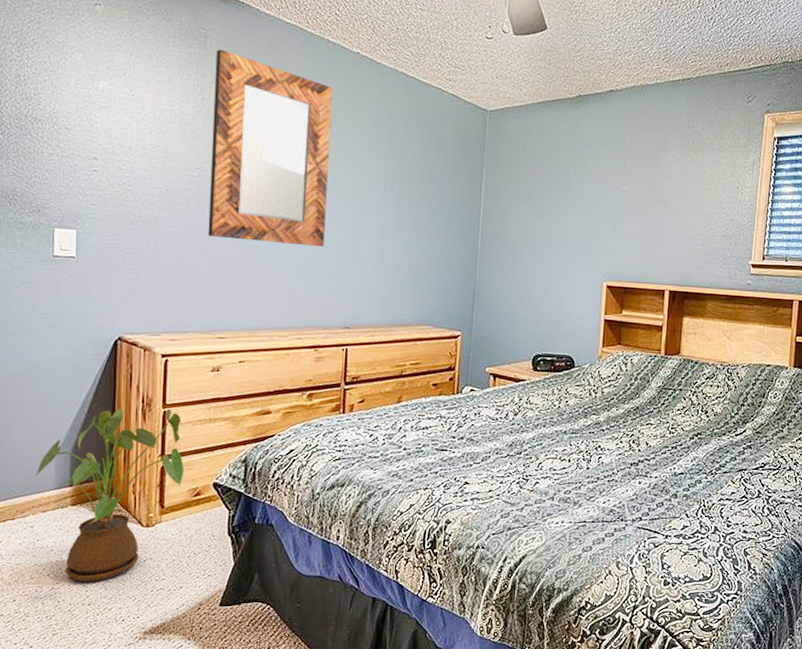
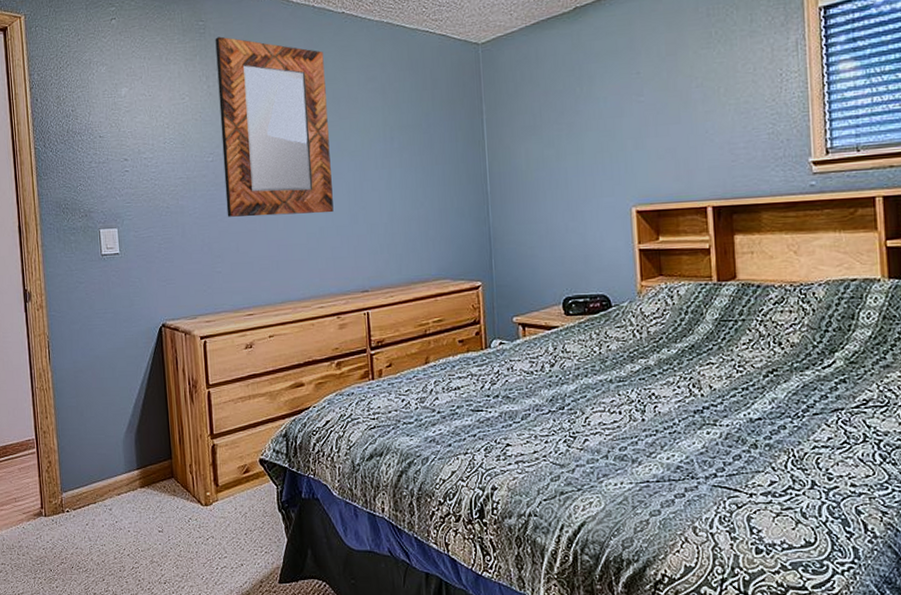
house plant: present [35,408,185,582] -> none [108,388,233,561]

